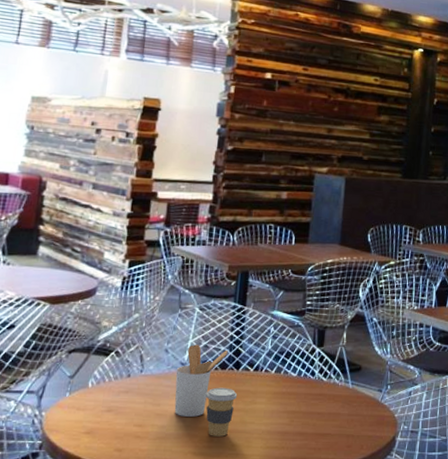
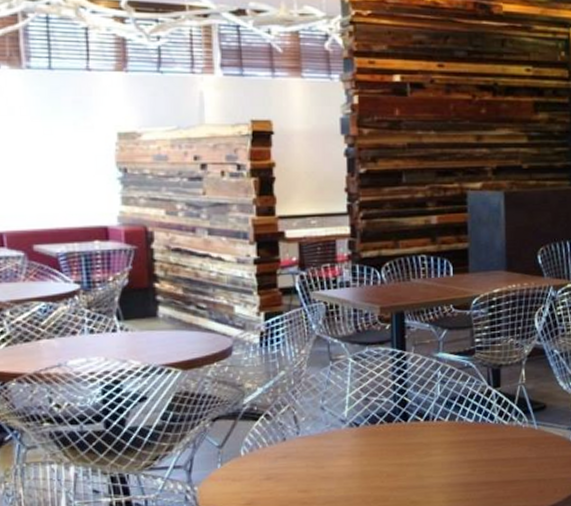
utensil holder: present [174,345,228,417] -> none [336,398,392,477]
coffee cup: present [205,387,238,437] -> none [374,442,410,495]

